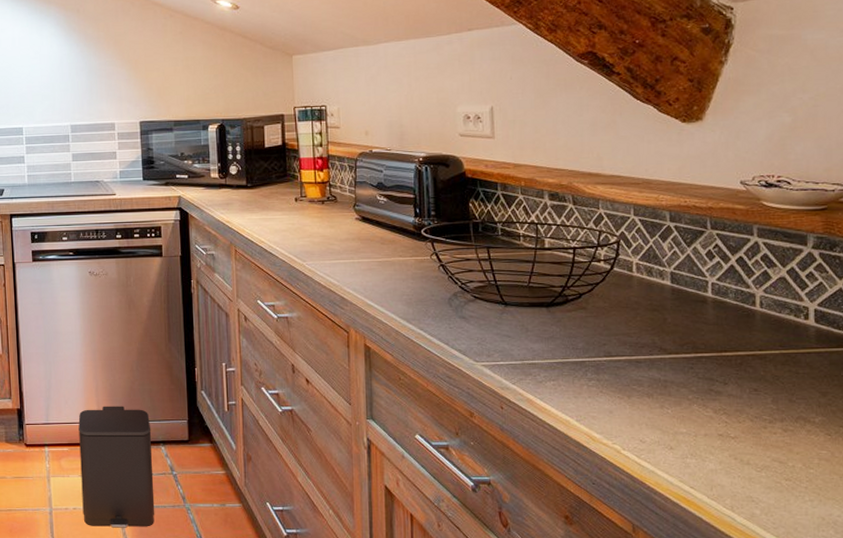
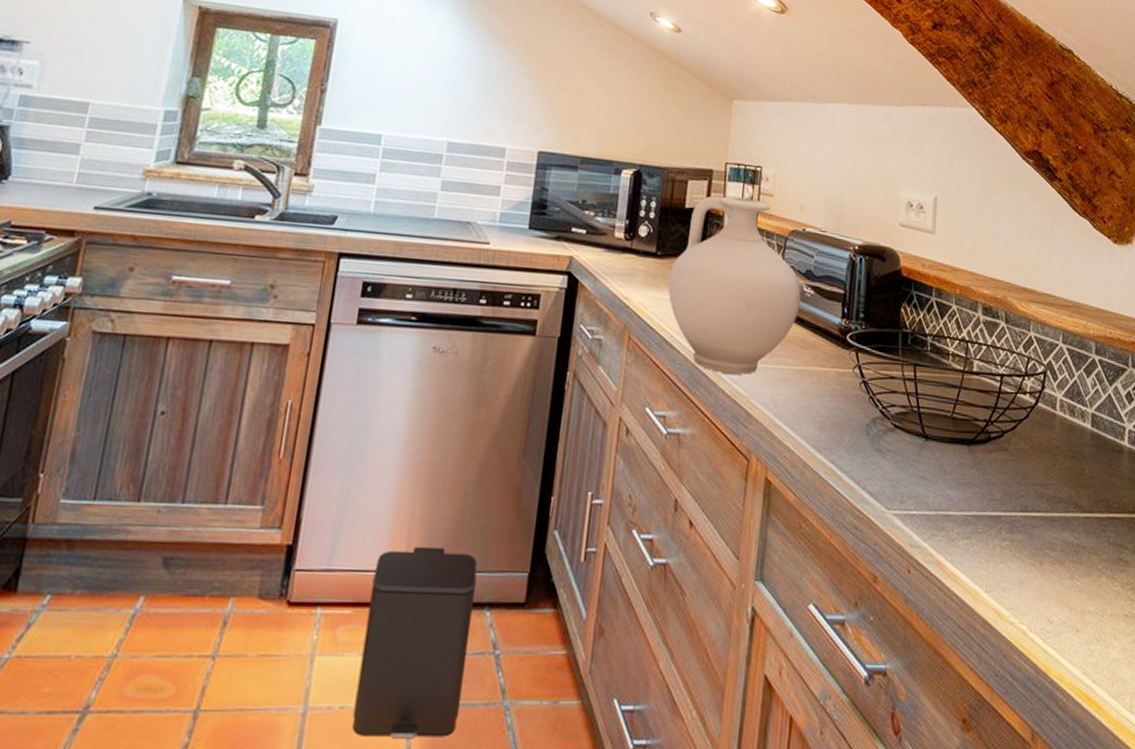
ceramic jug: none [260,132,376,270] -> present [667,196,802,375]

